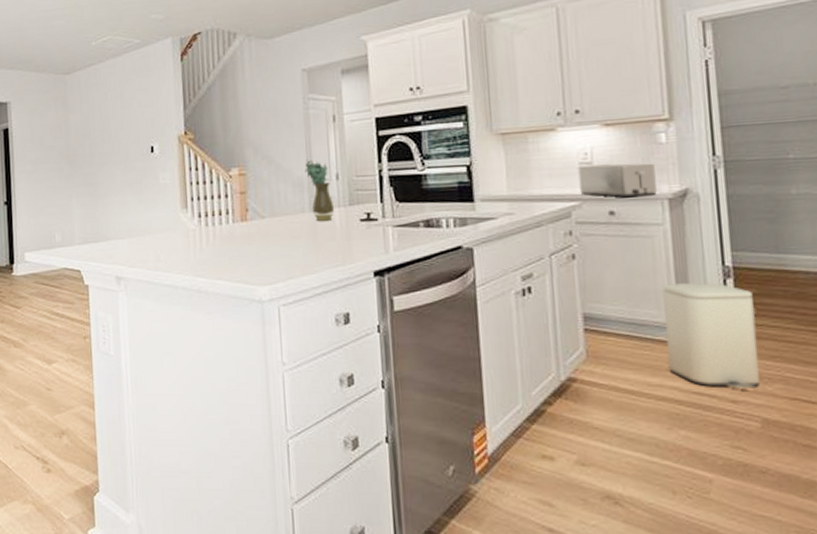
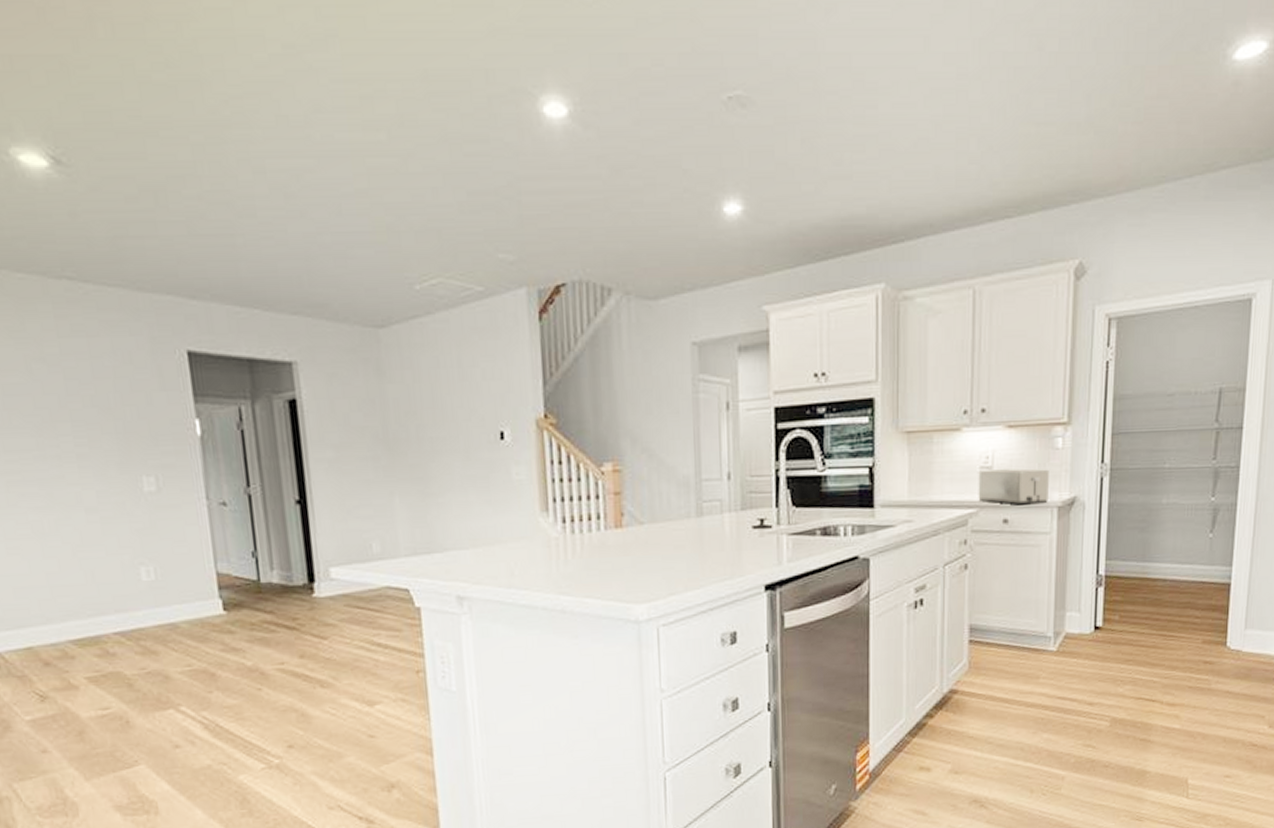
vase: present [305,159,335,222] -> none [692,454,725,529]
pedal bin: present [662,282,760,390] -> none [1040,591,1118,692]

